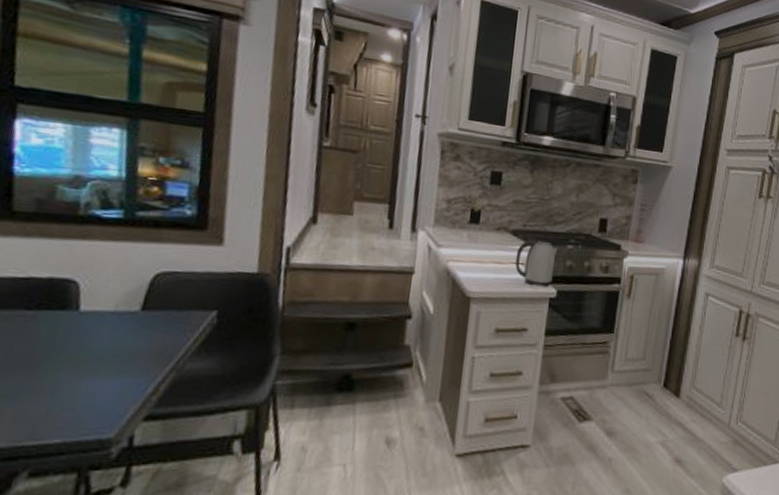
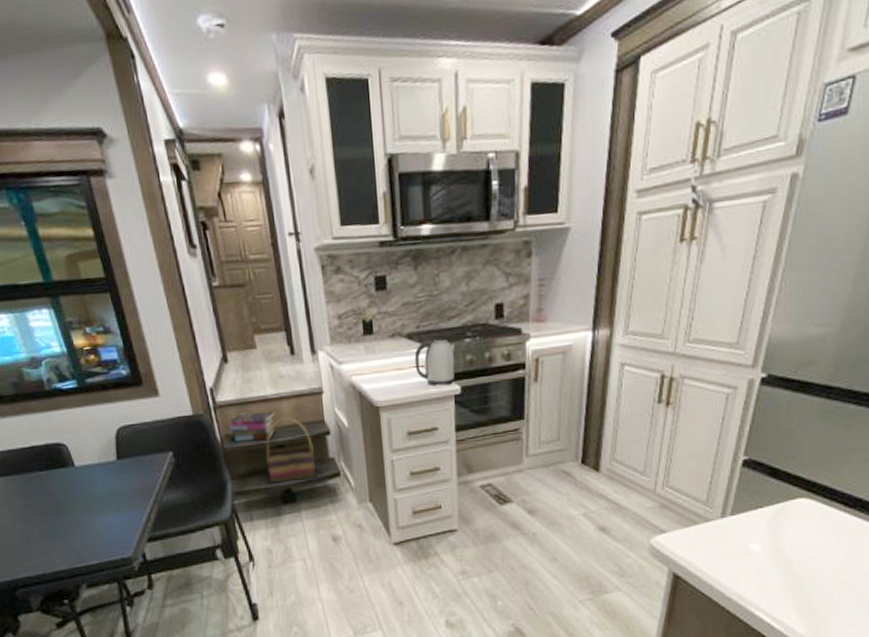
books: none [294,280,355,313] -> present [227,412,275,442]
basket: none [328,292,390,367] -> present [265,416,317,483]

